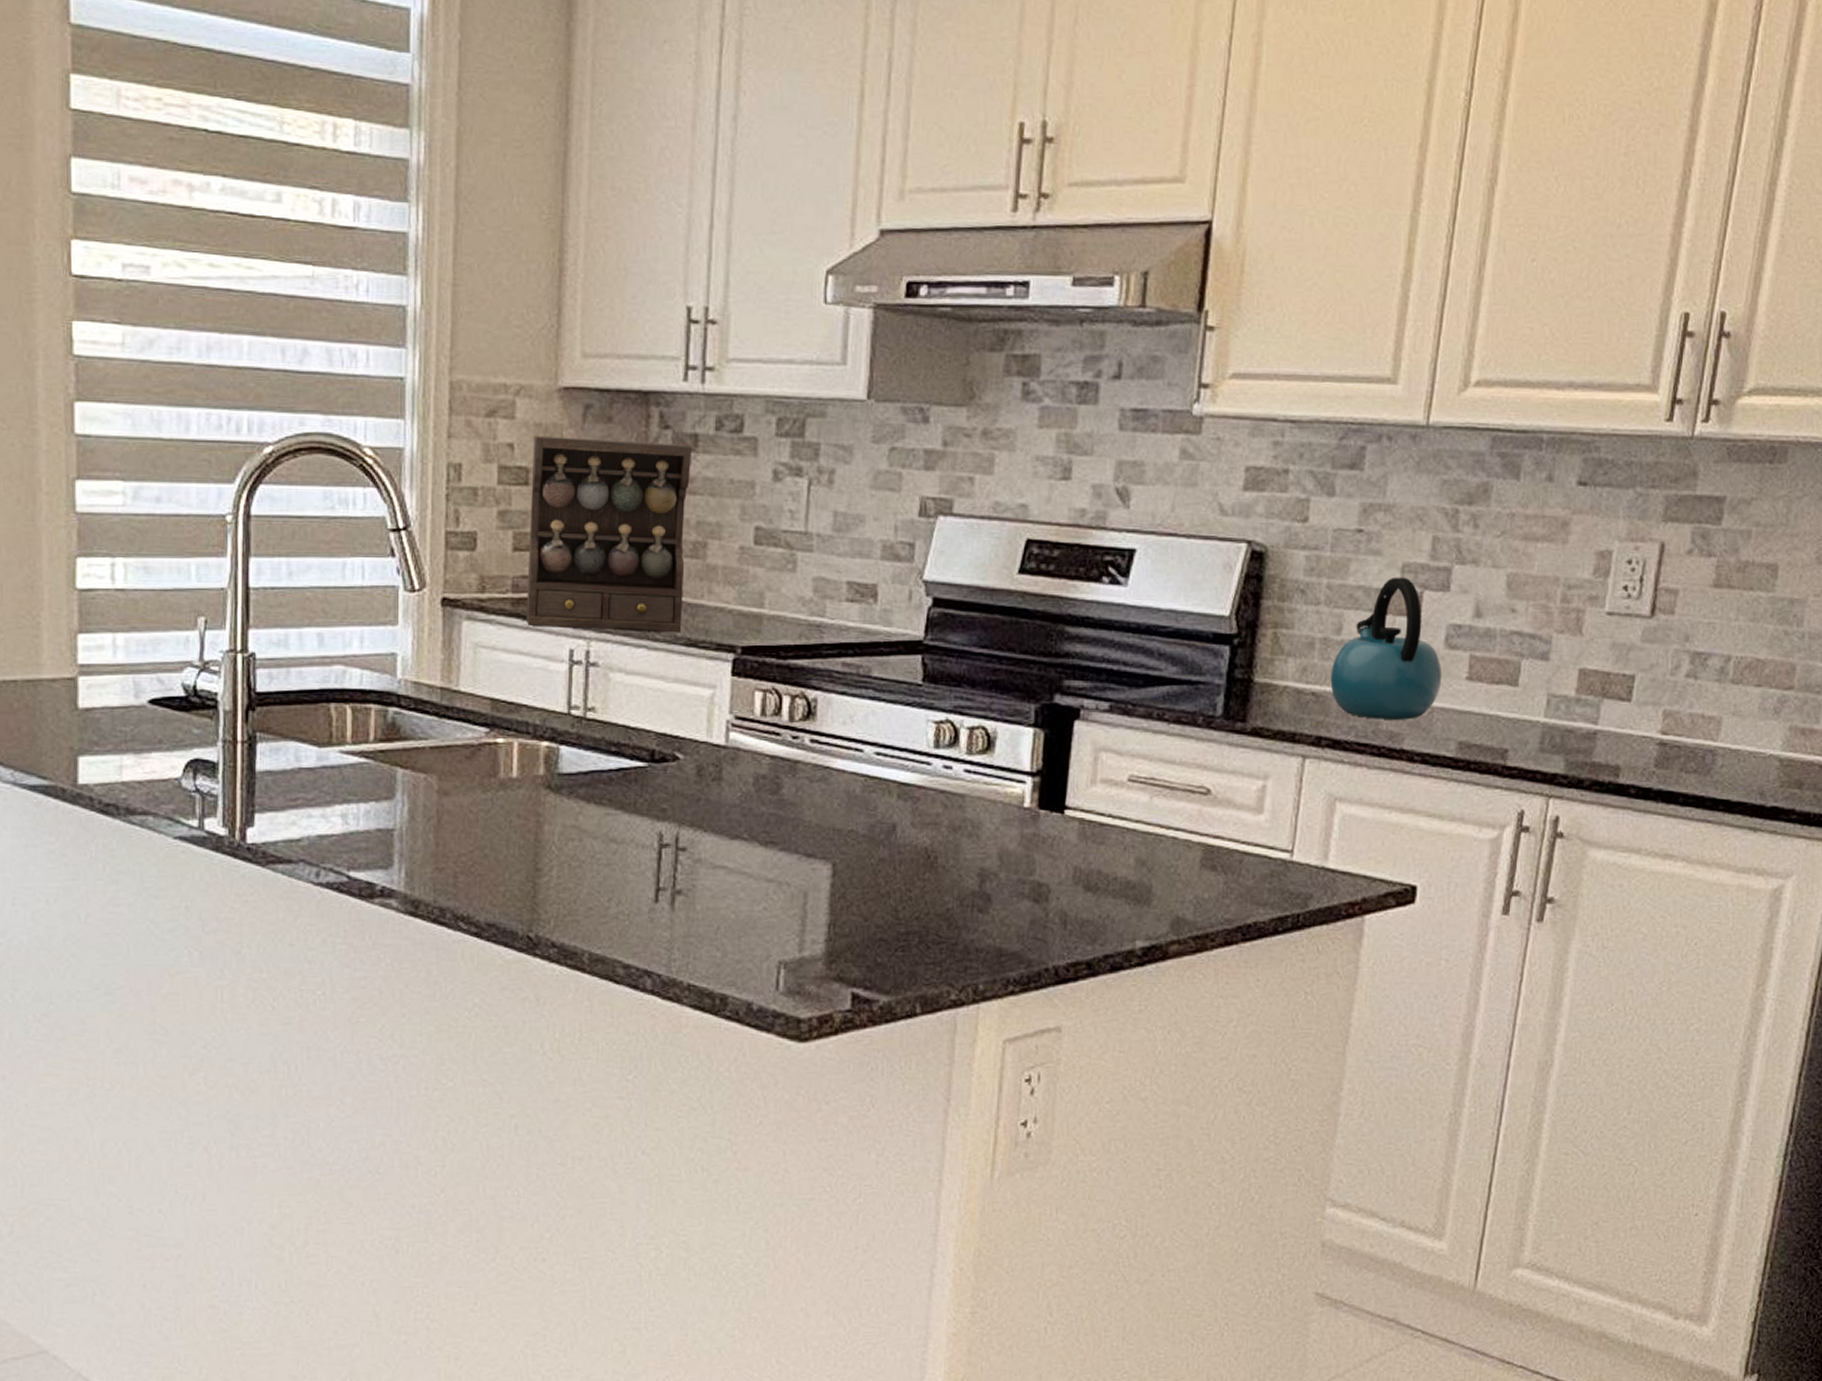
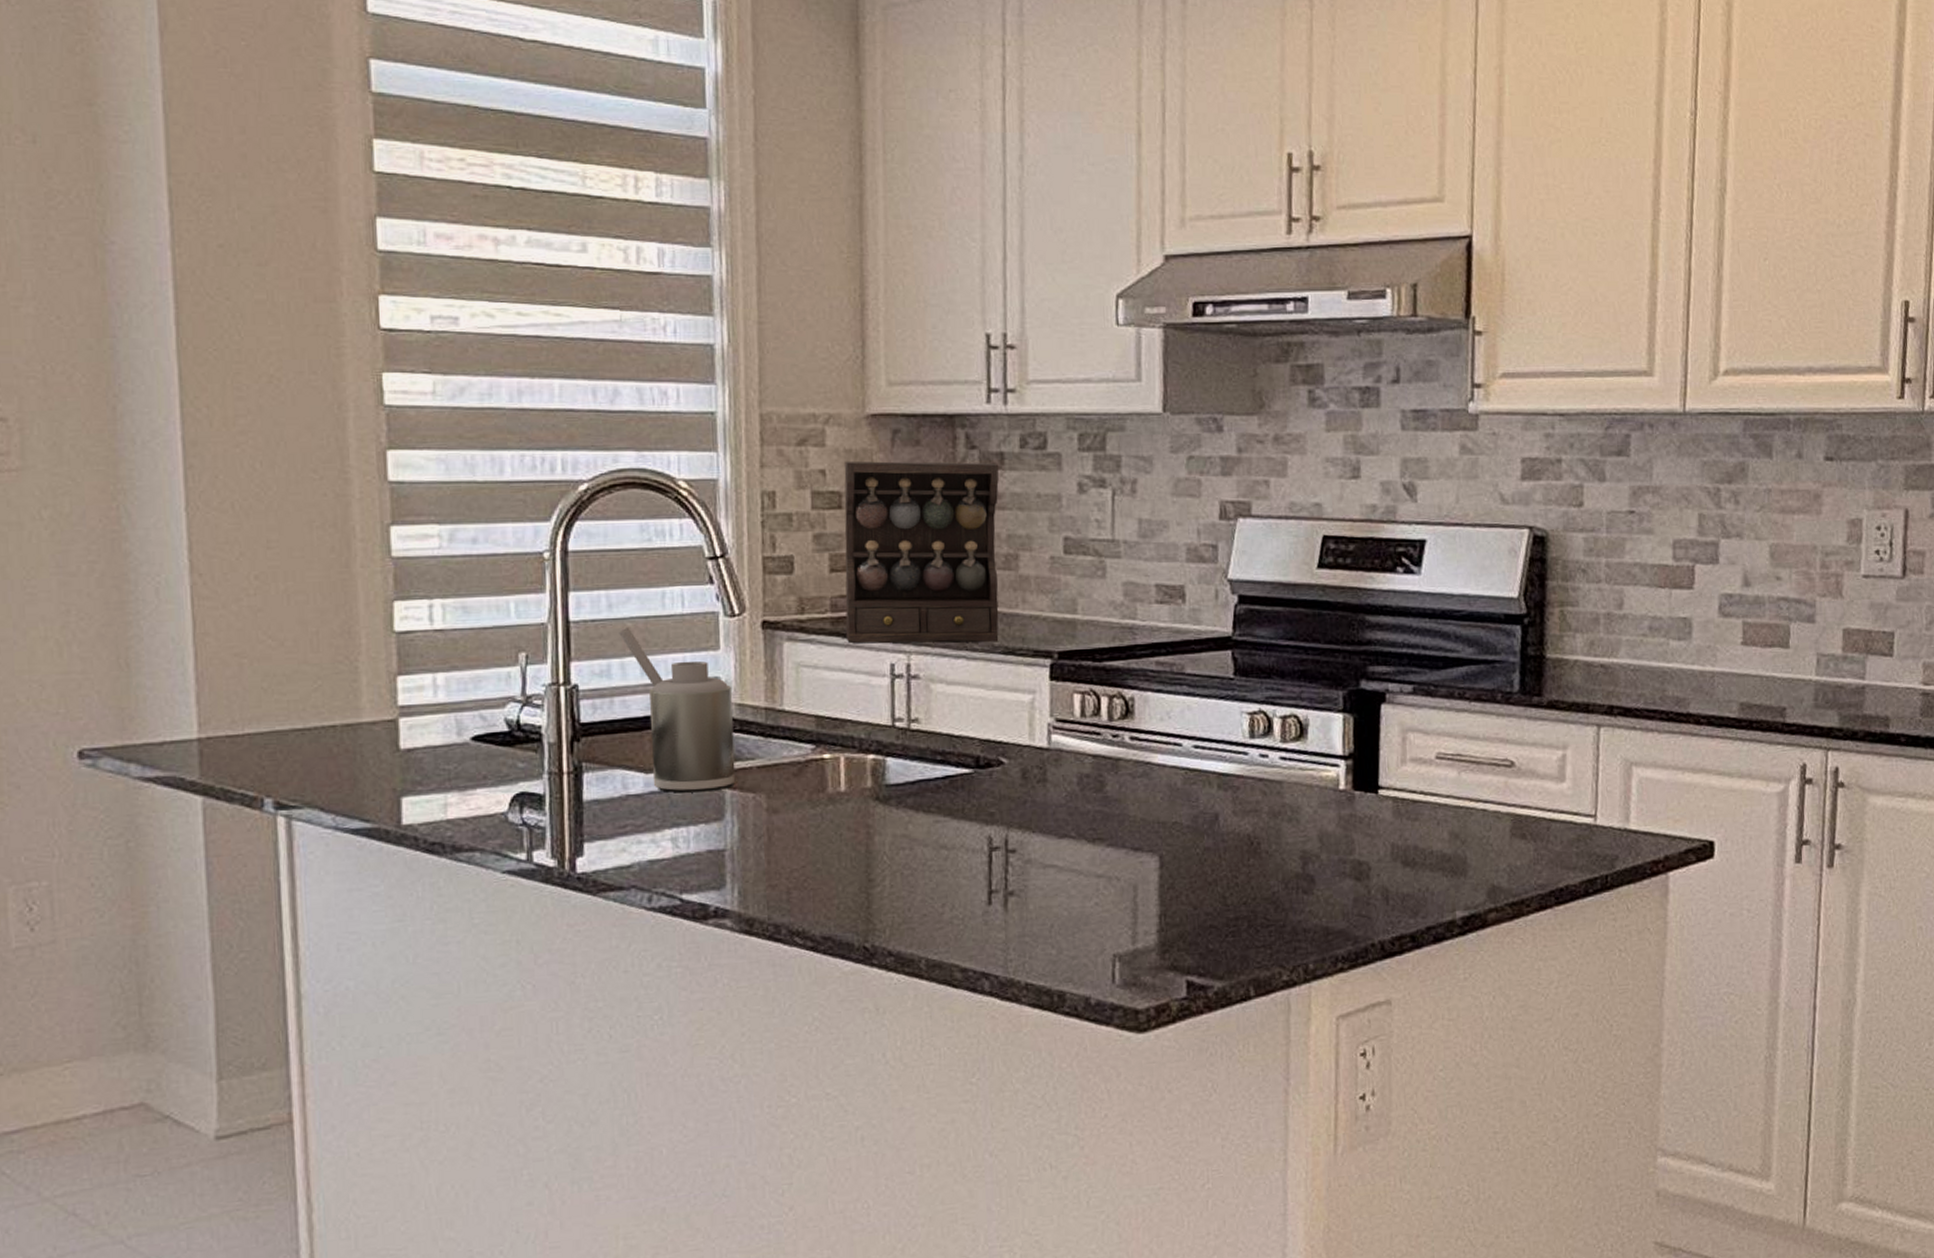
soap dispenser: none [298,597,408,769] -> present [619,628,736,793]
kettle: present [1330,577,1442,720] -> none [1616,552,1720,687]

